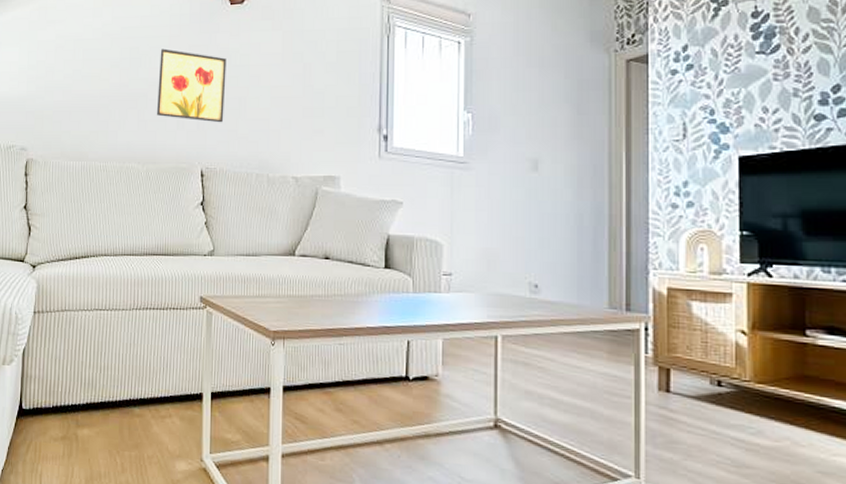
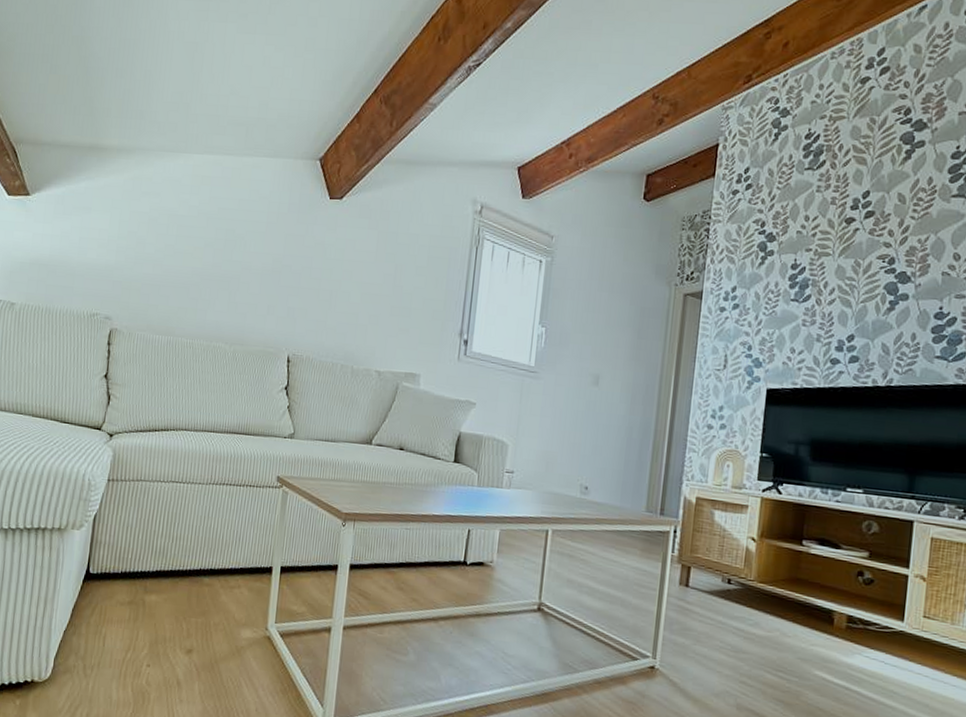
wall art: present [157,48,227,123] -> none [248,234,322,313]

